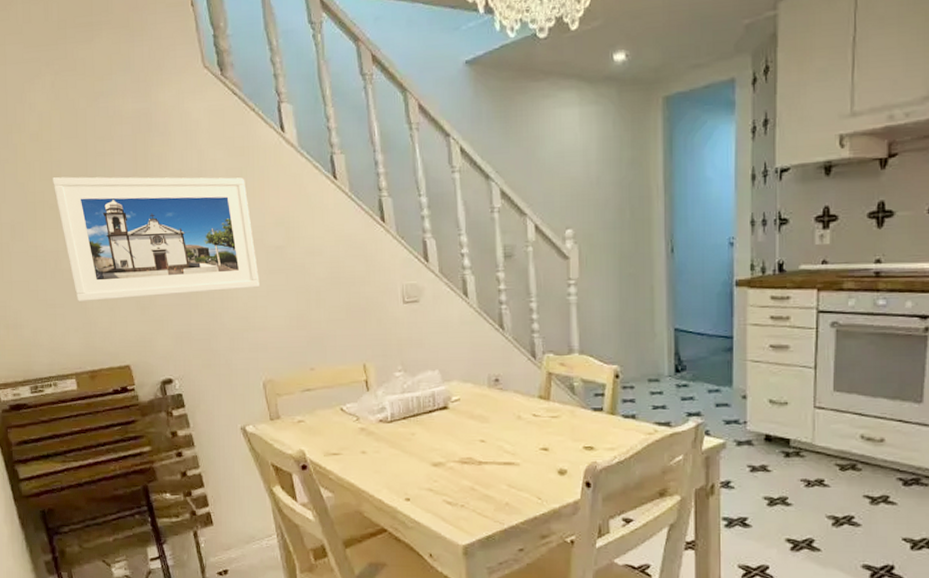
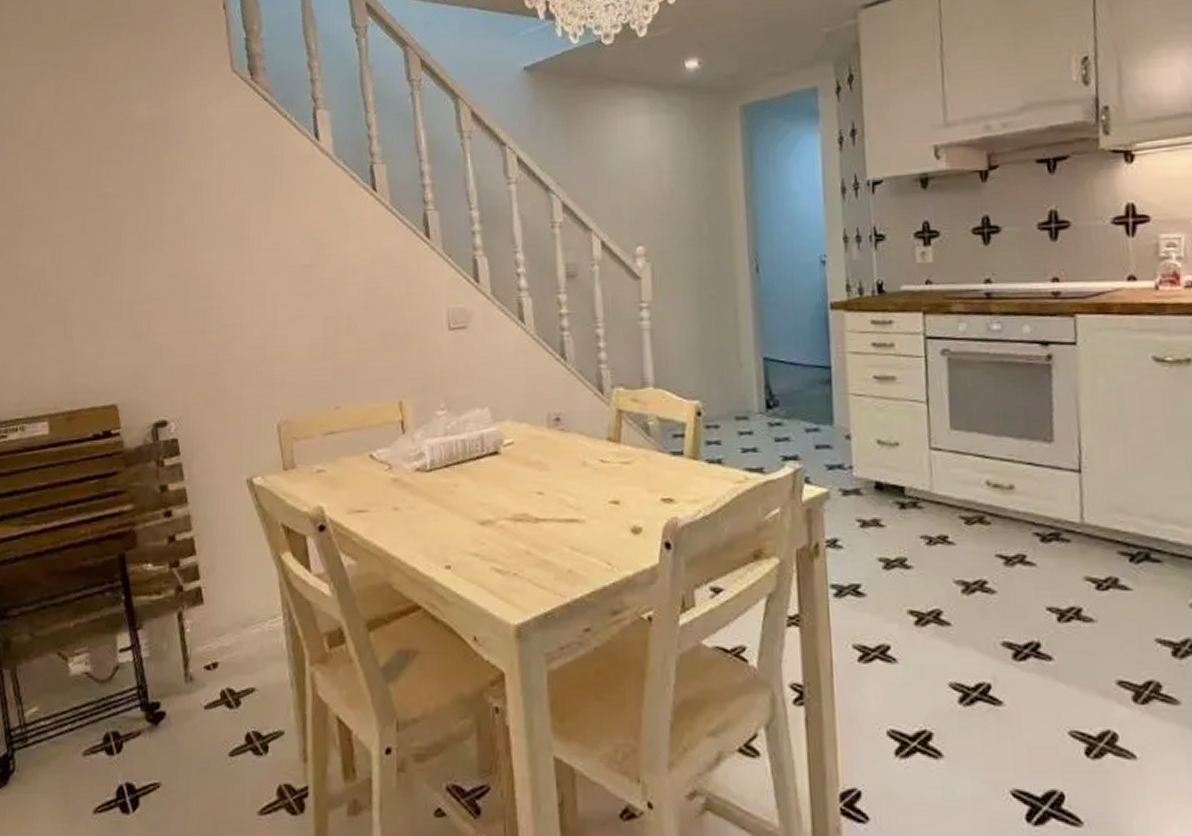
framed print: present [52,176,259,301] -> none [45,187,281,329]

